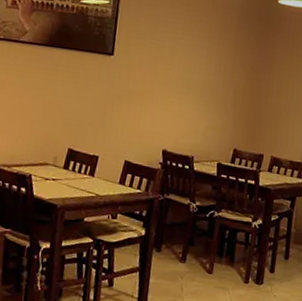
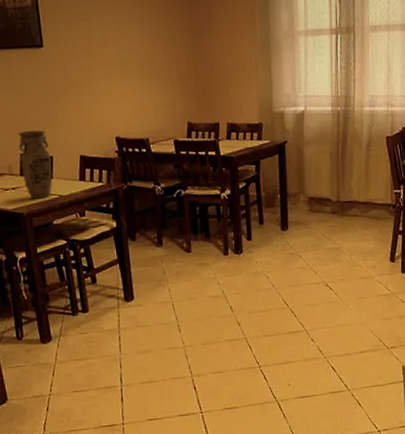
vase: none [65,127,98,194] -> present [19,130,53,199]

